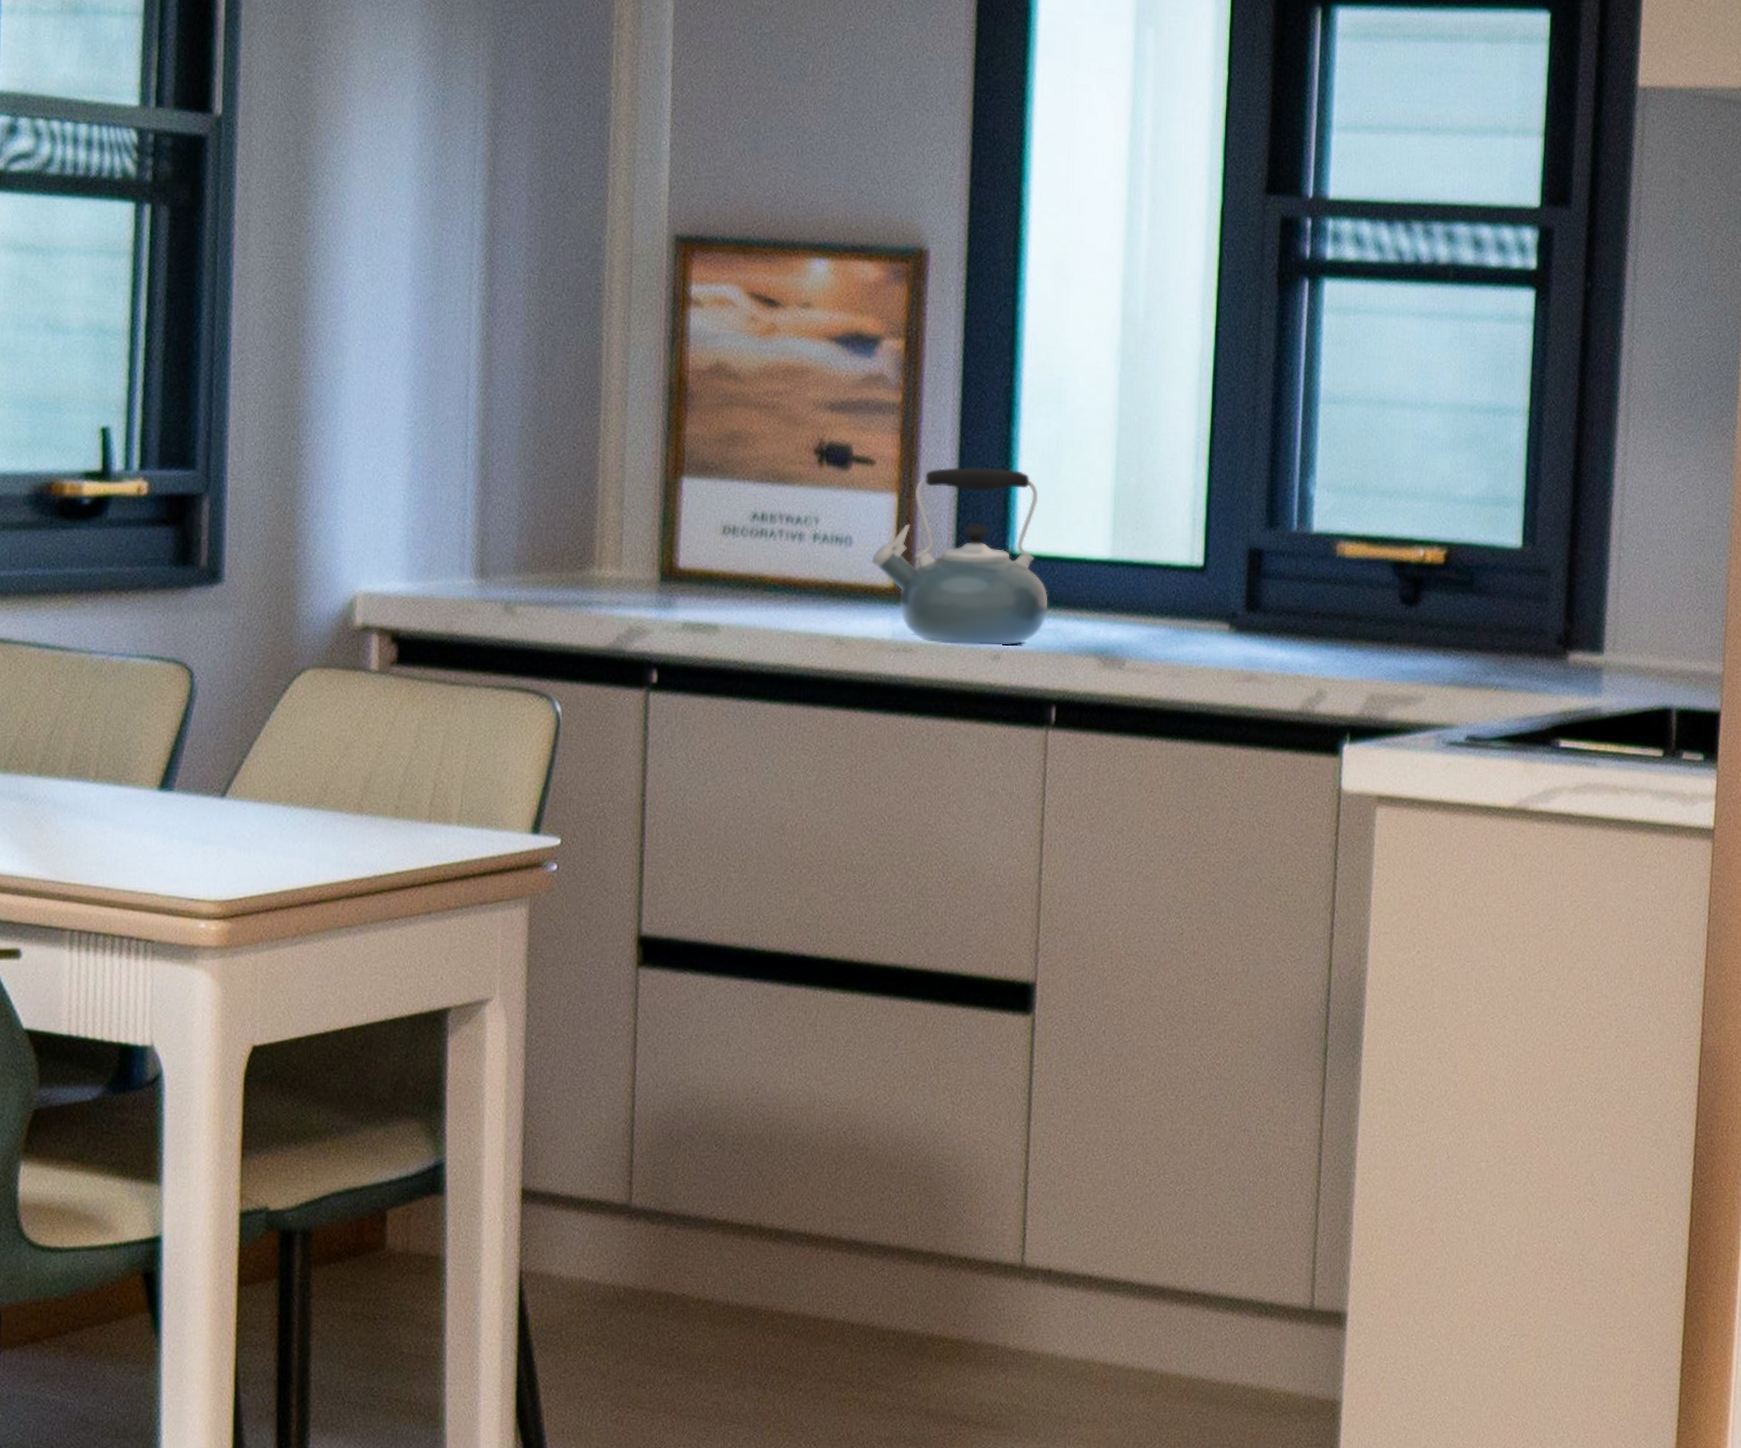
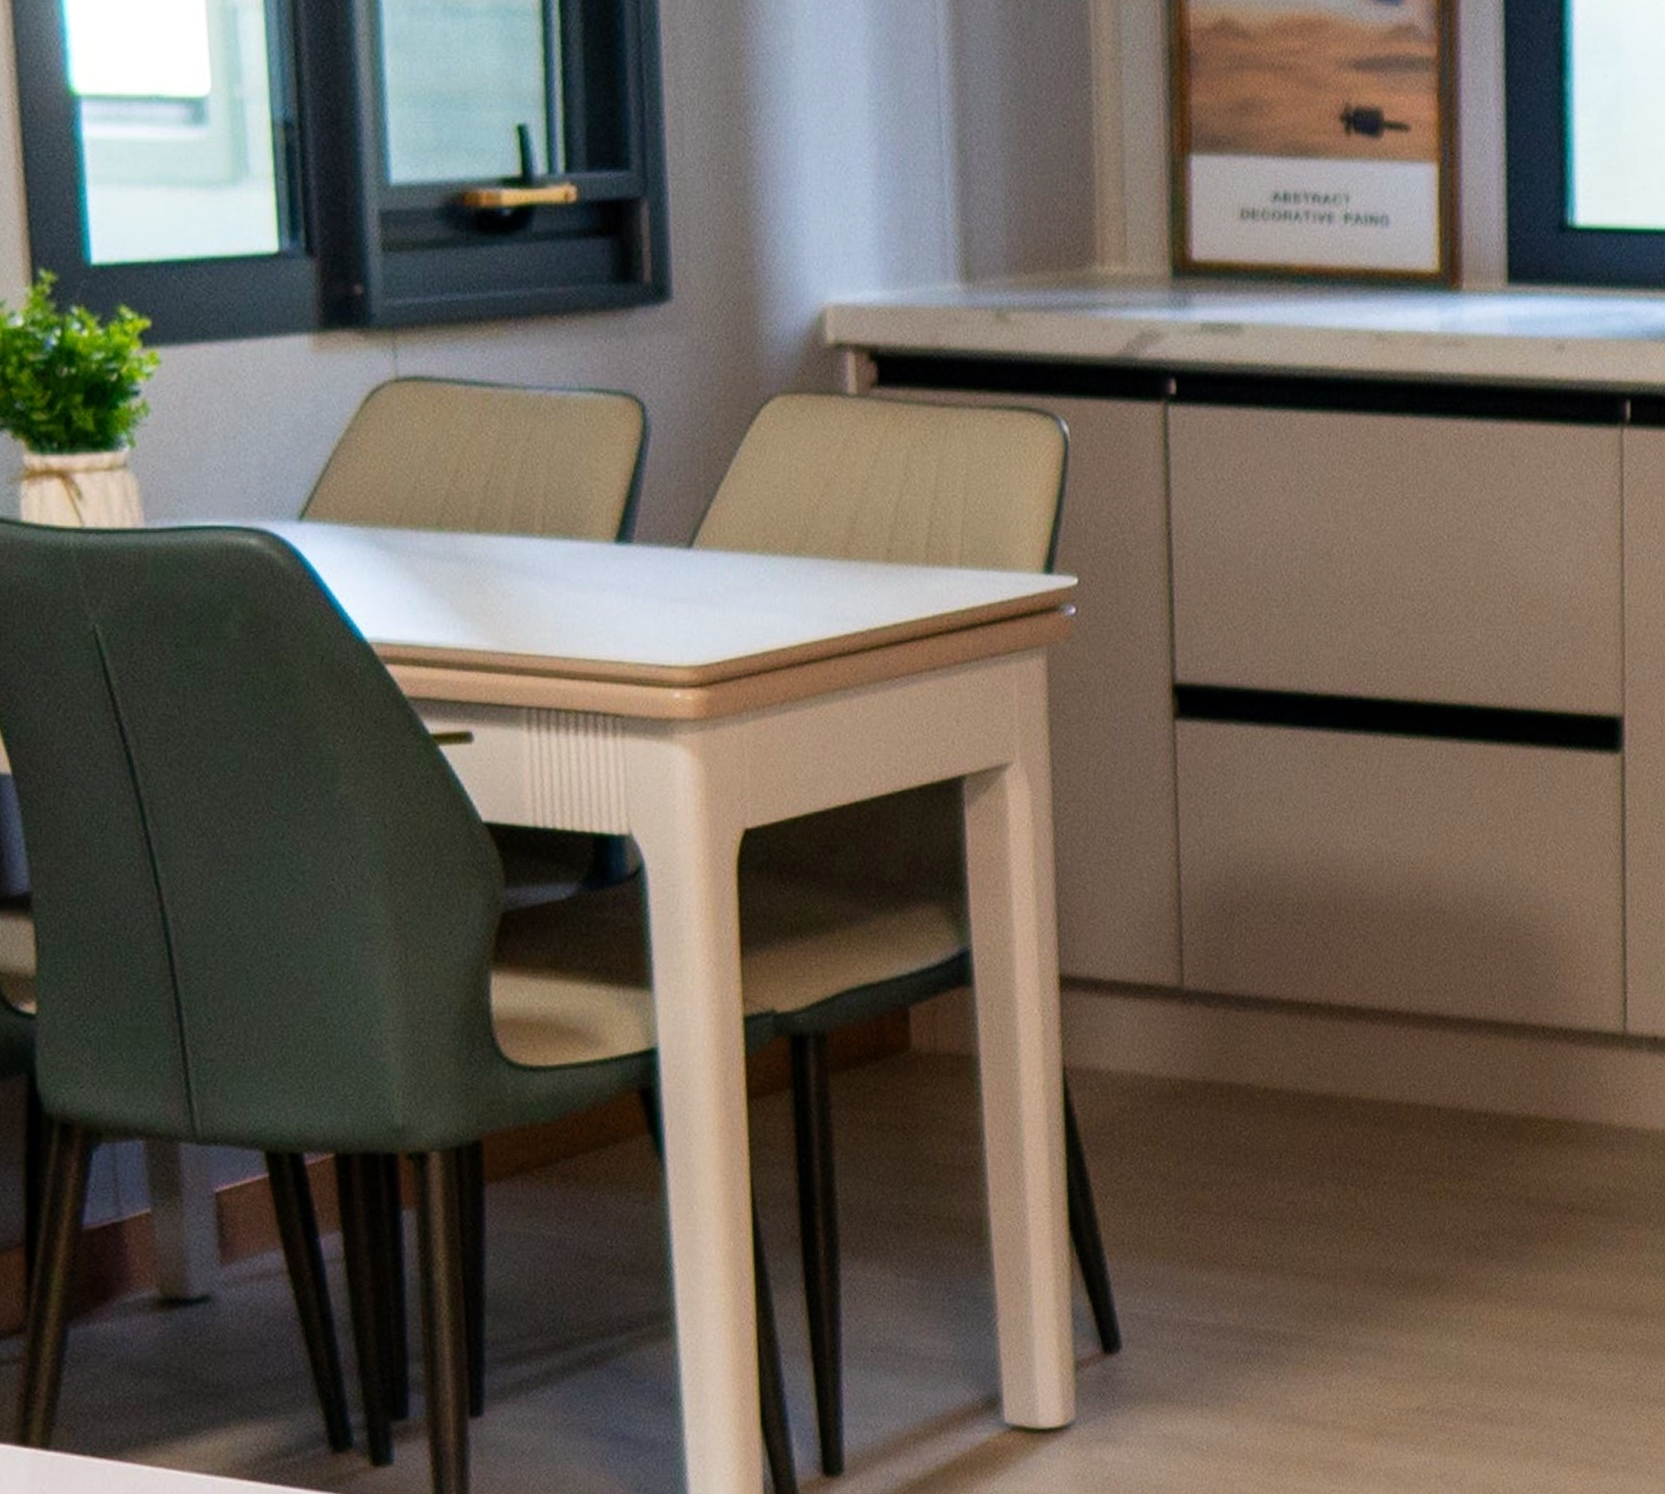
kettle: present [871,467,1049,646] -> none [1412,129,1616,335]

